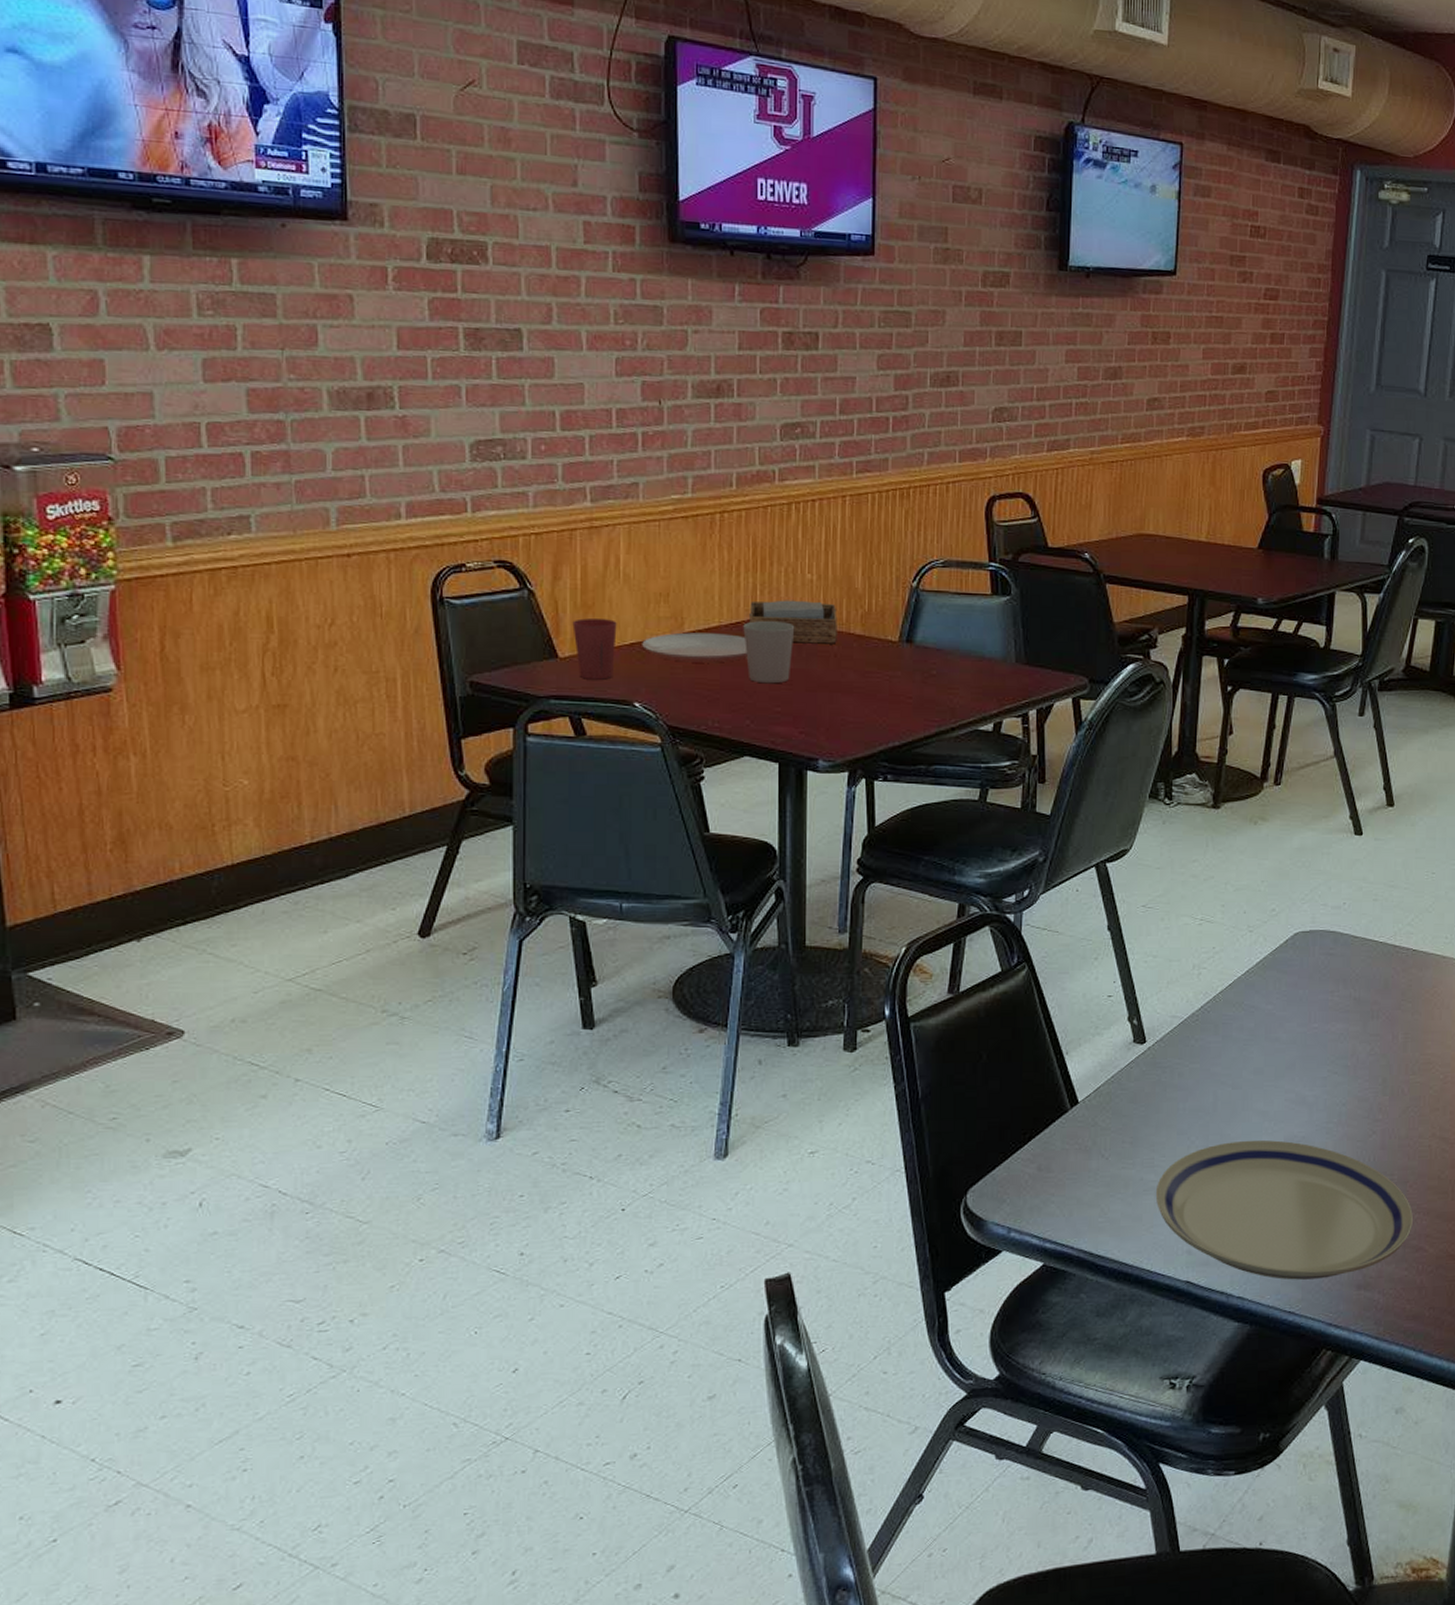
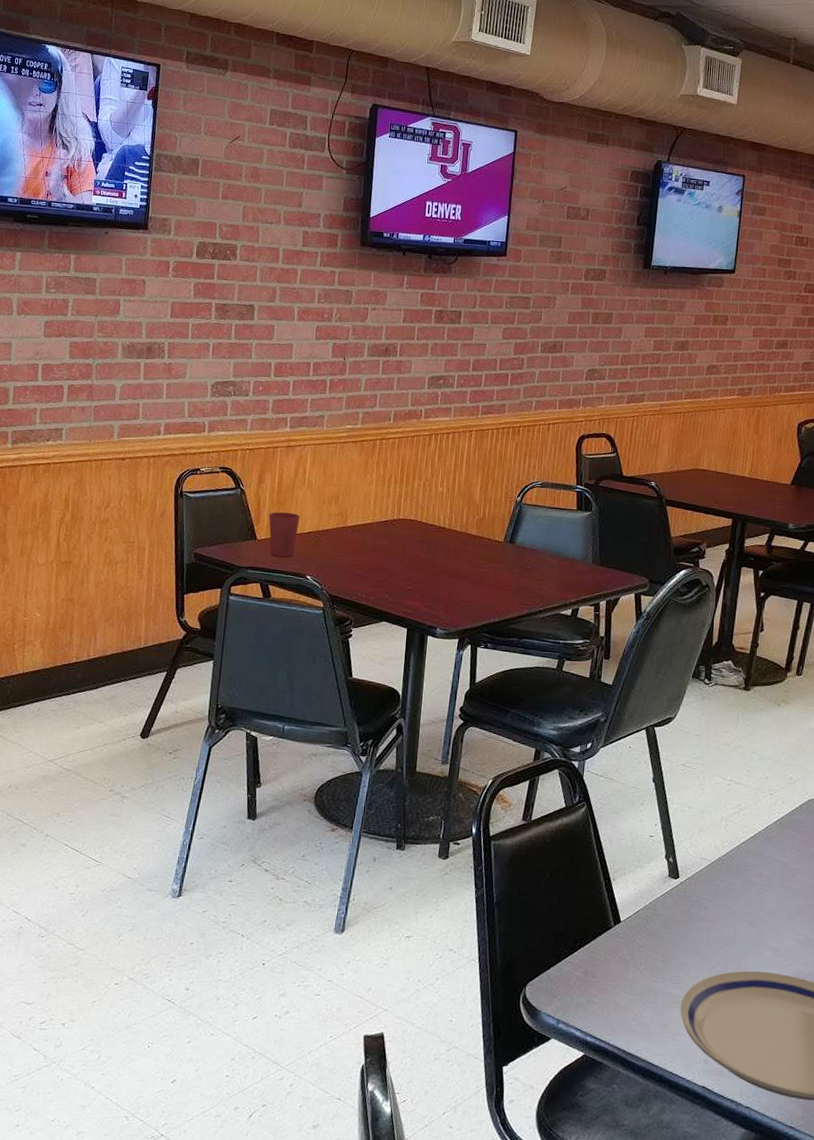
plate: present [642,632,748,663] -> none [316,526,392,550]
dixie cup: present [743,621,795,684] -> none [389,520,427,569]
napkin holder: present [749,600,837,644] -> none [394,506,460,541]

